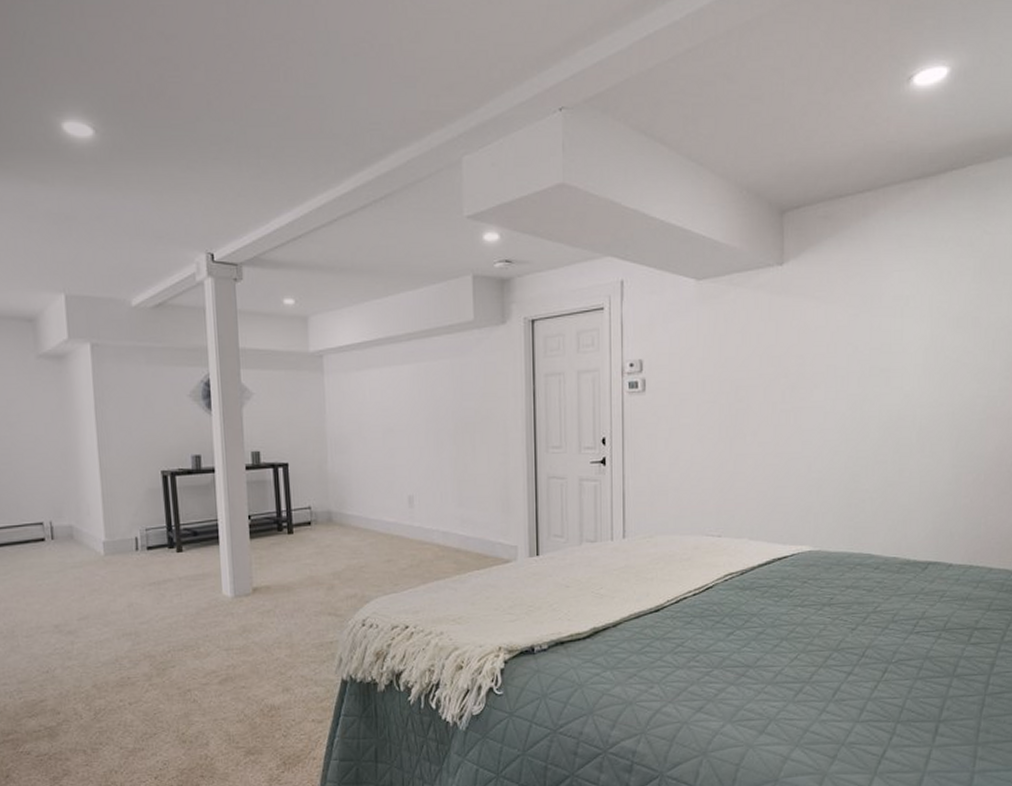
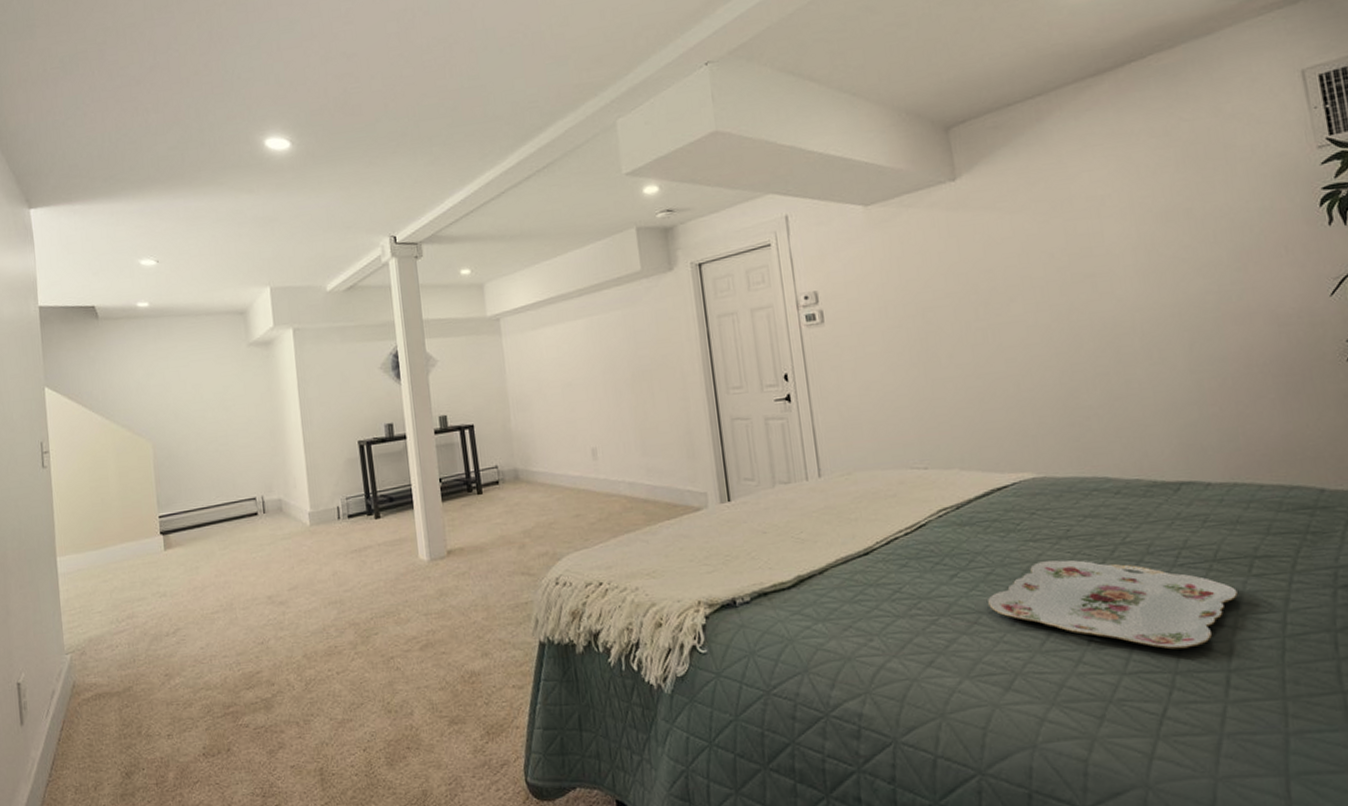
serving tray: none [756,624,956,703] -> present [988,560,1238,649]

